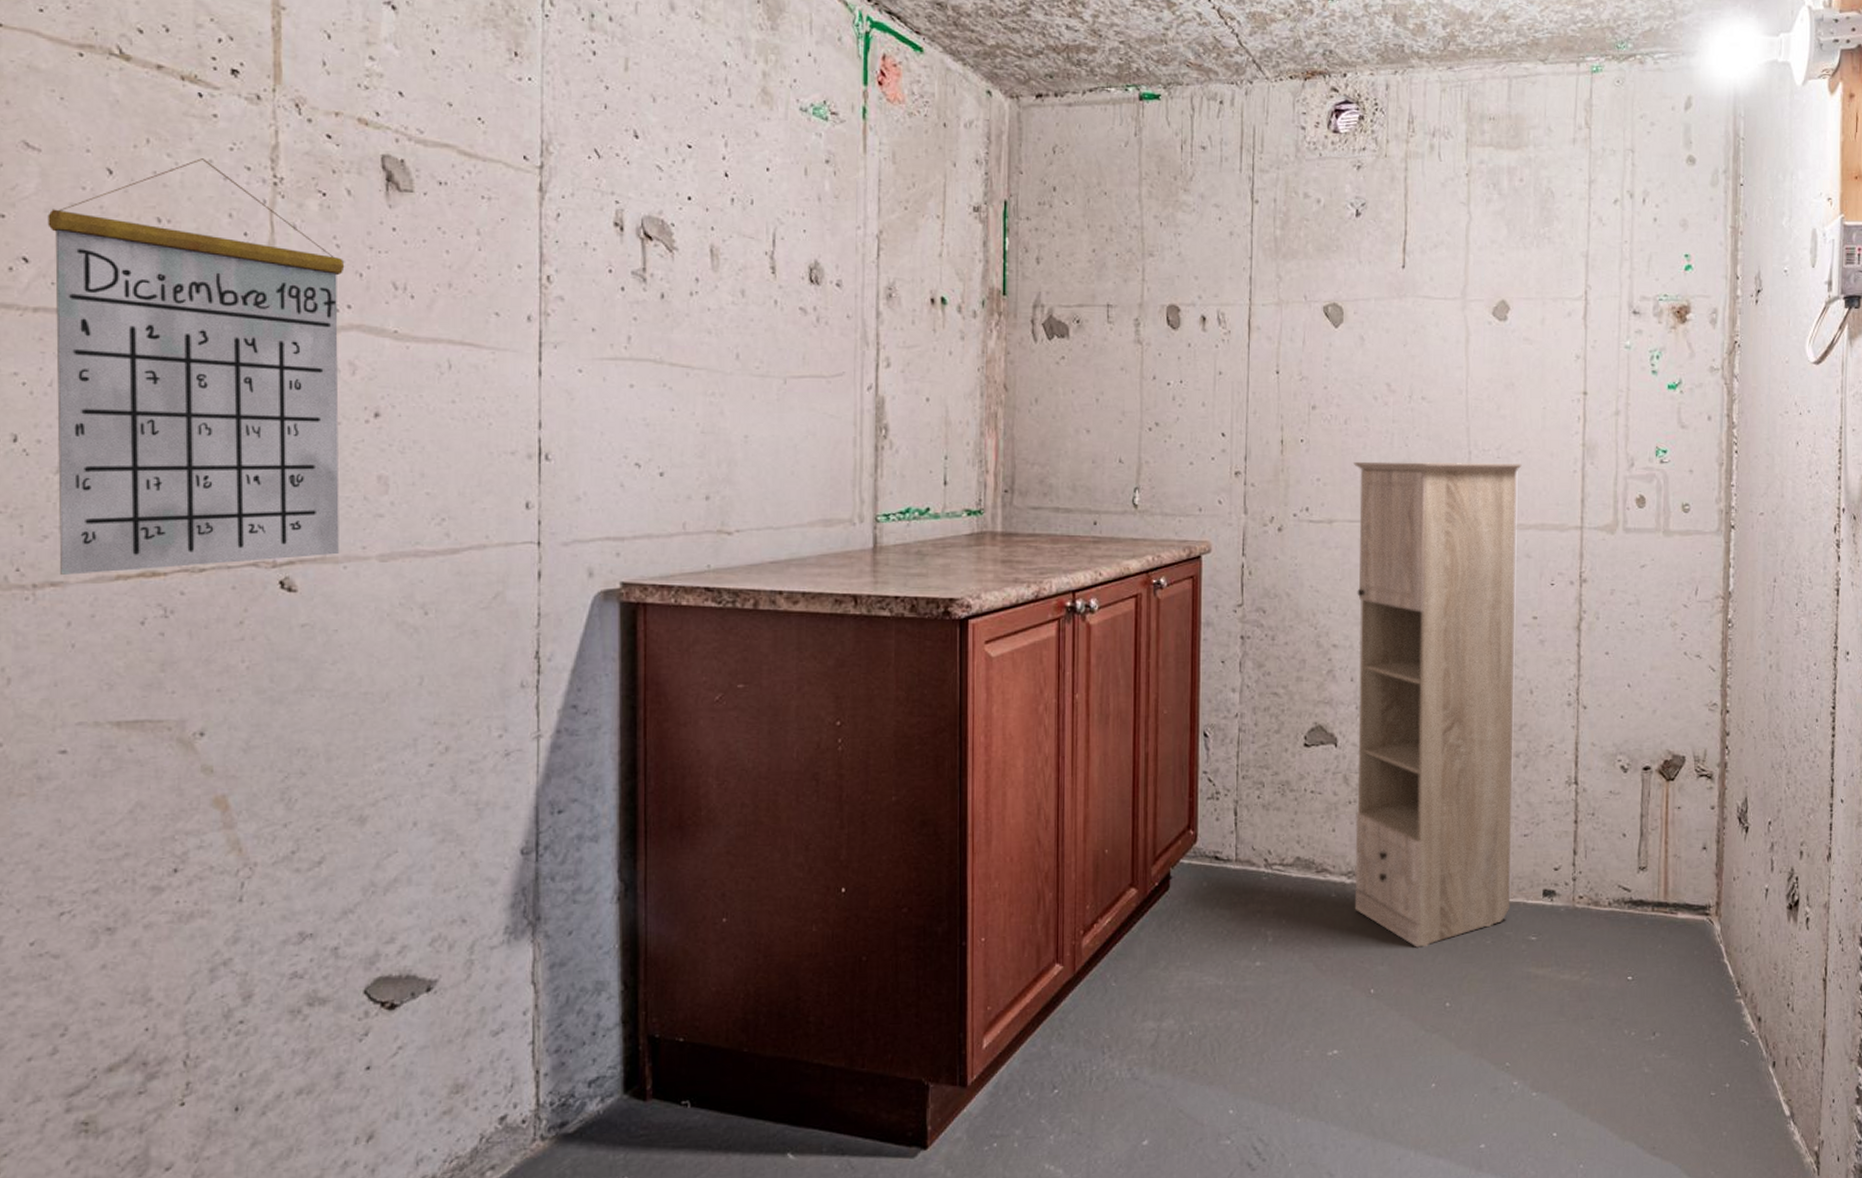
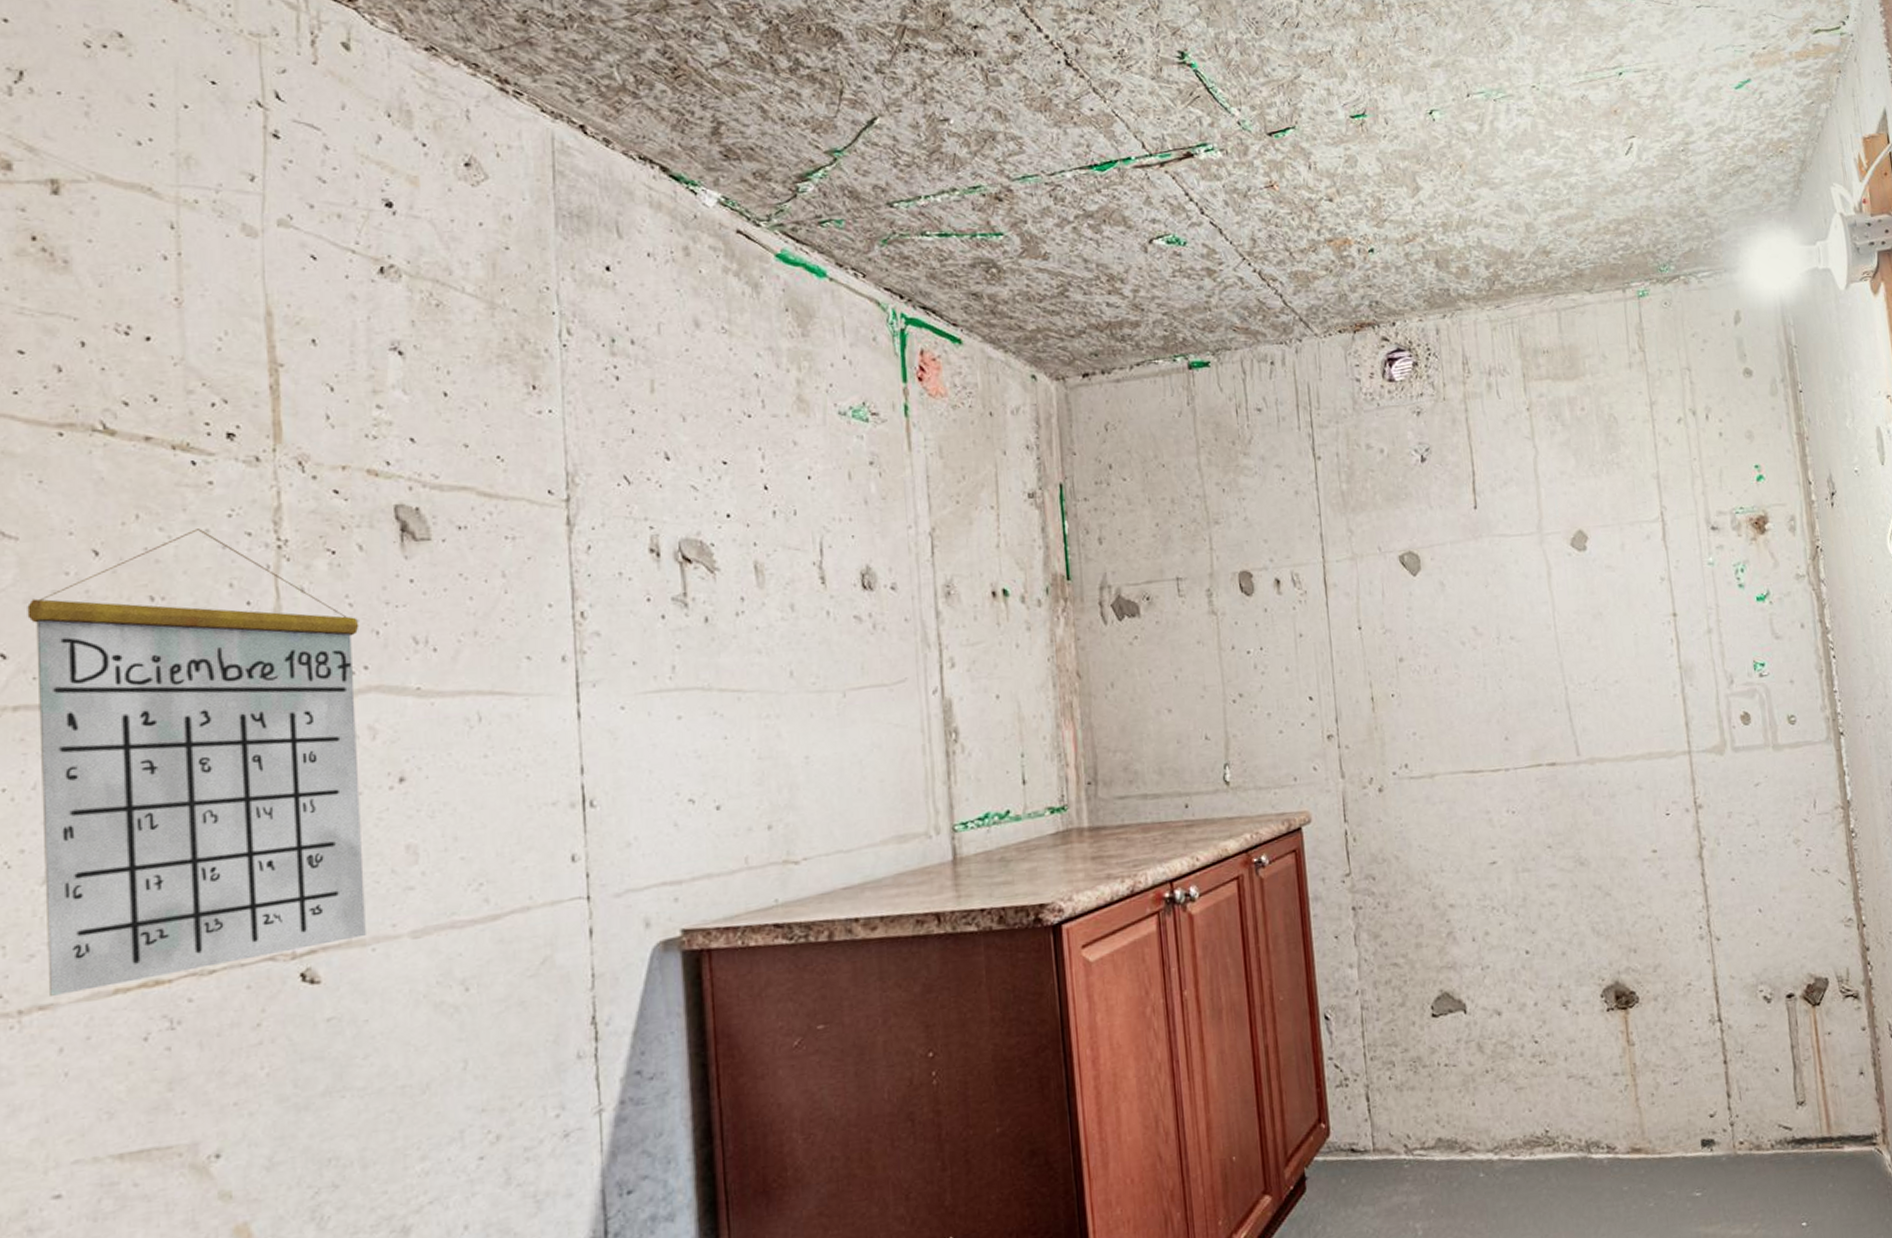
storage cabinet: present [1353,461,1522,948] -> none [1447,694,1670,1221]

